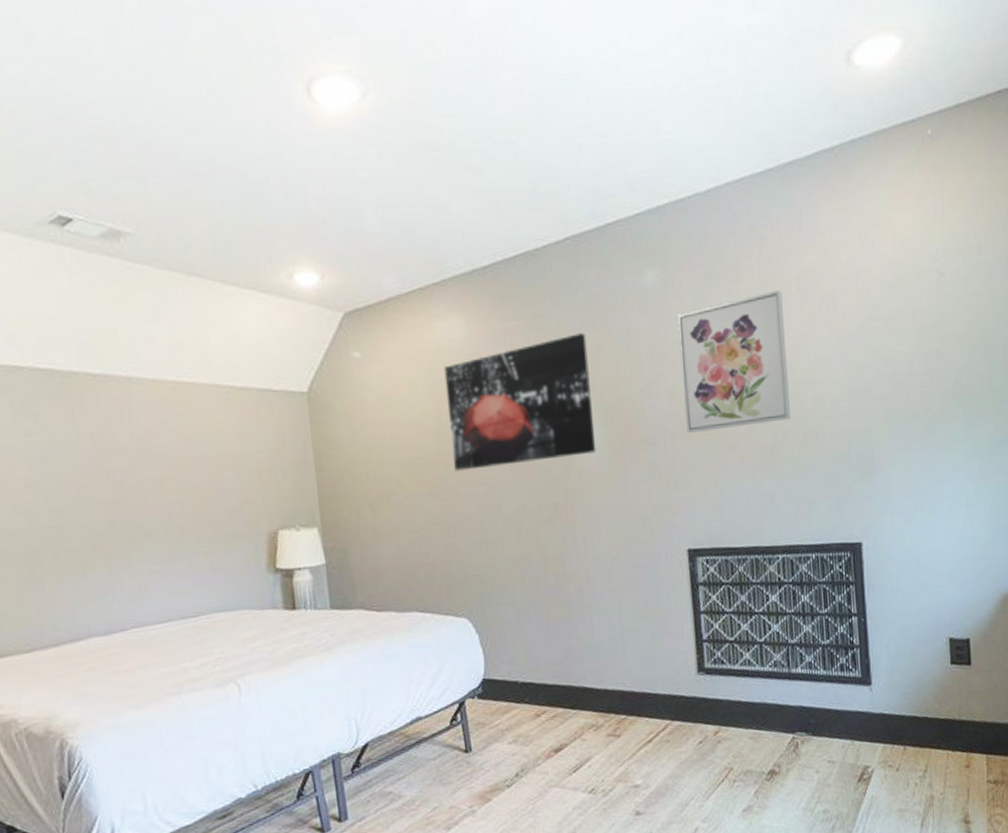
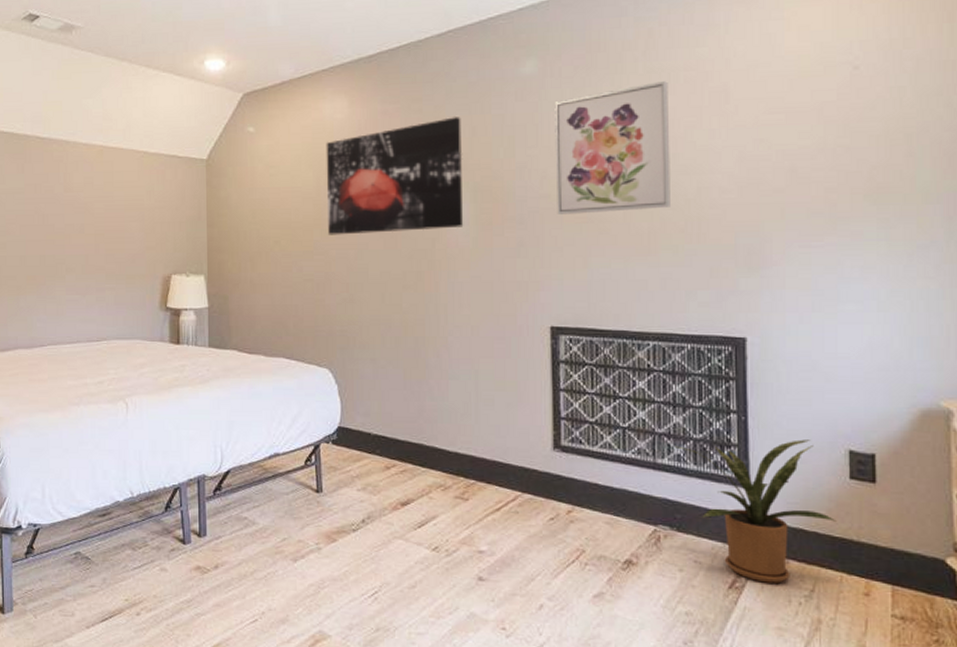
house plant: none [807,633,942,771] -> present [675,439,837,583]

